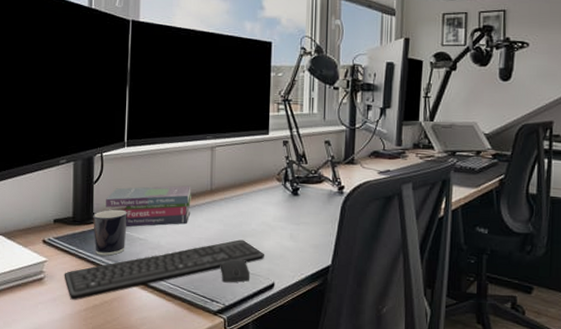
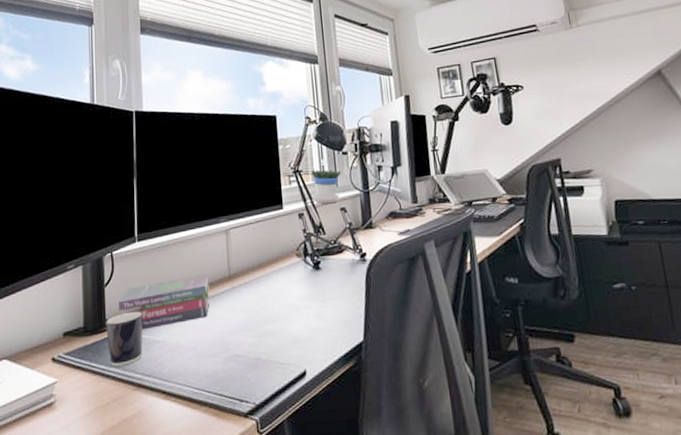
computer keyboard: present [64,239,264,301] -> none [76,326,292,425]
computer mouse: present [221,258,249,283] -> none [247,348,279,378]
flowerpot: none [298,101,330,136] -> present [311,169,342,204]

